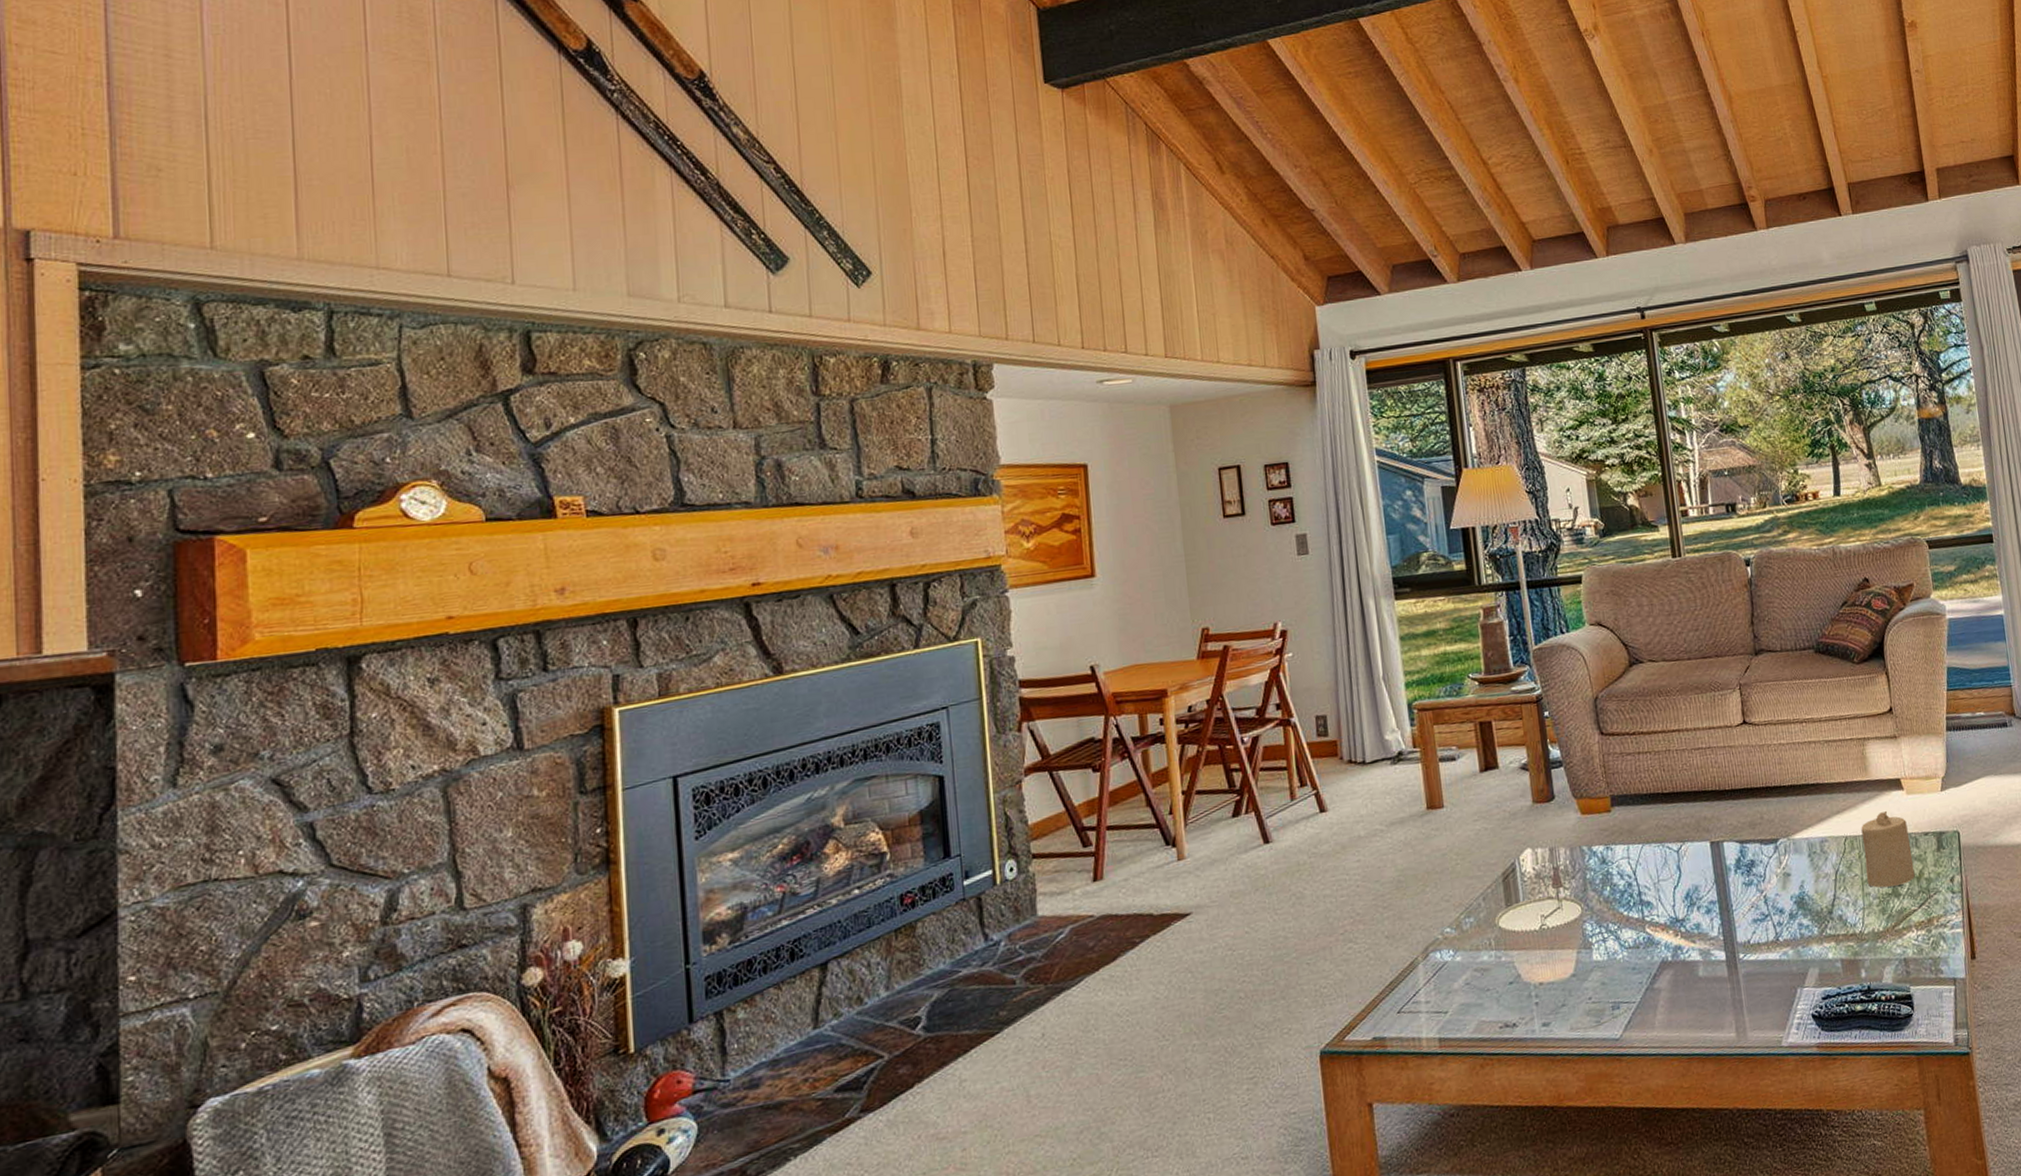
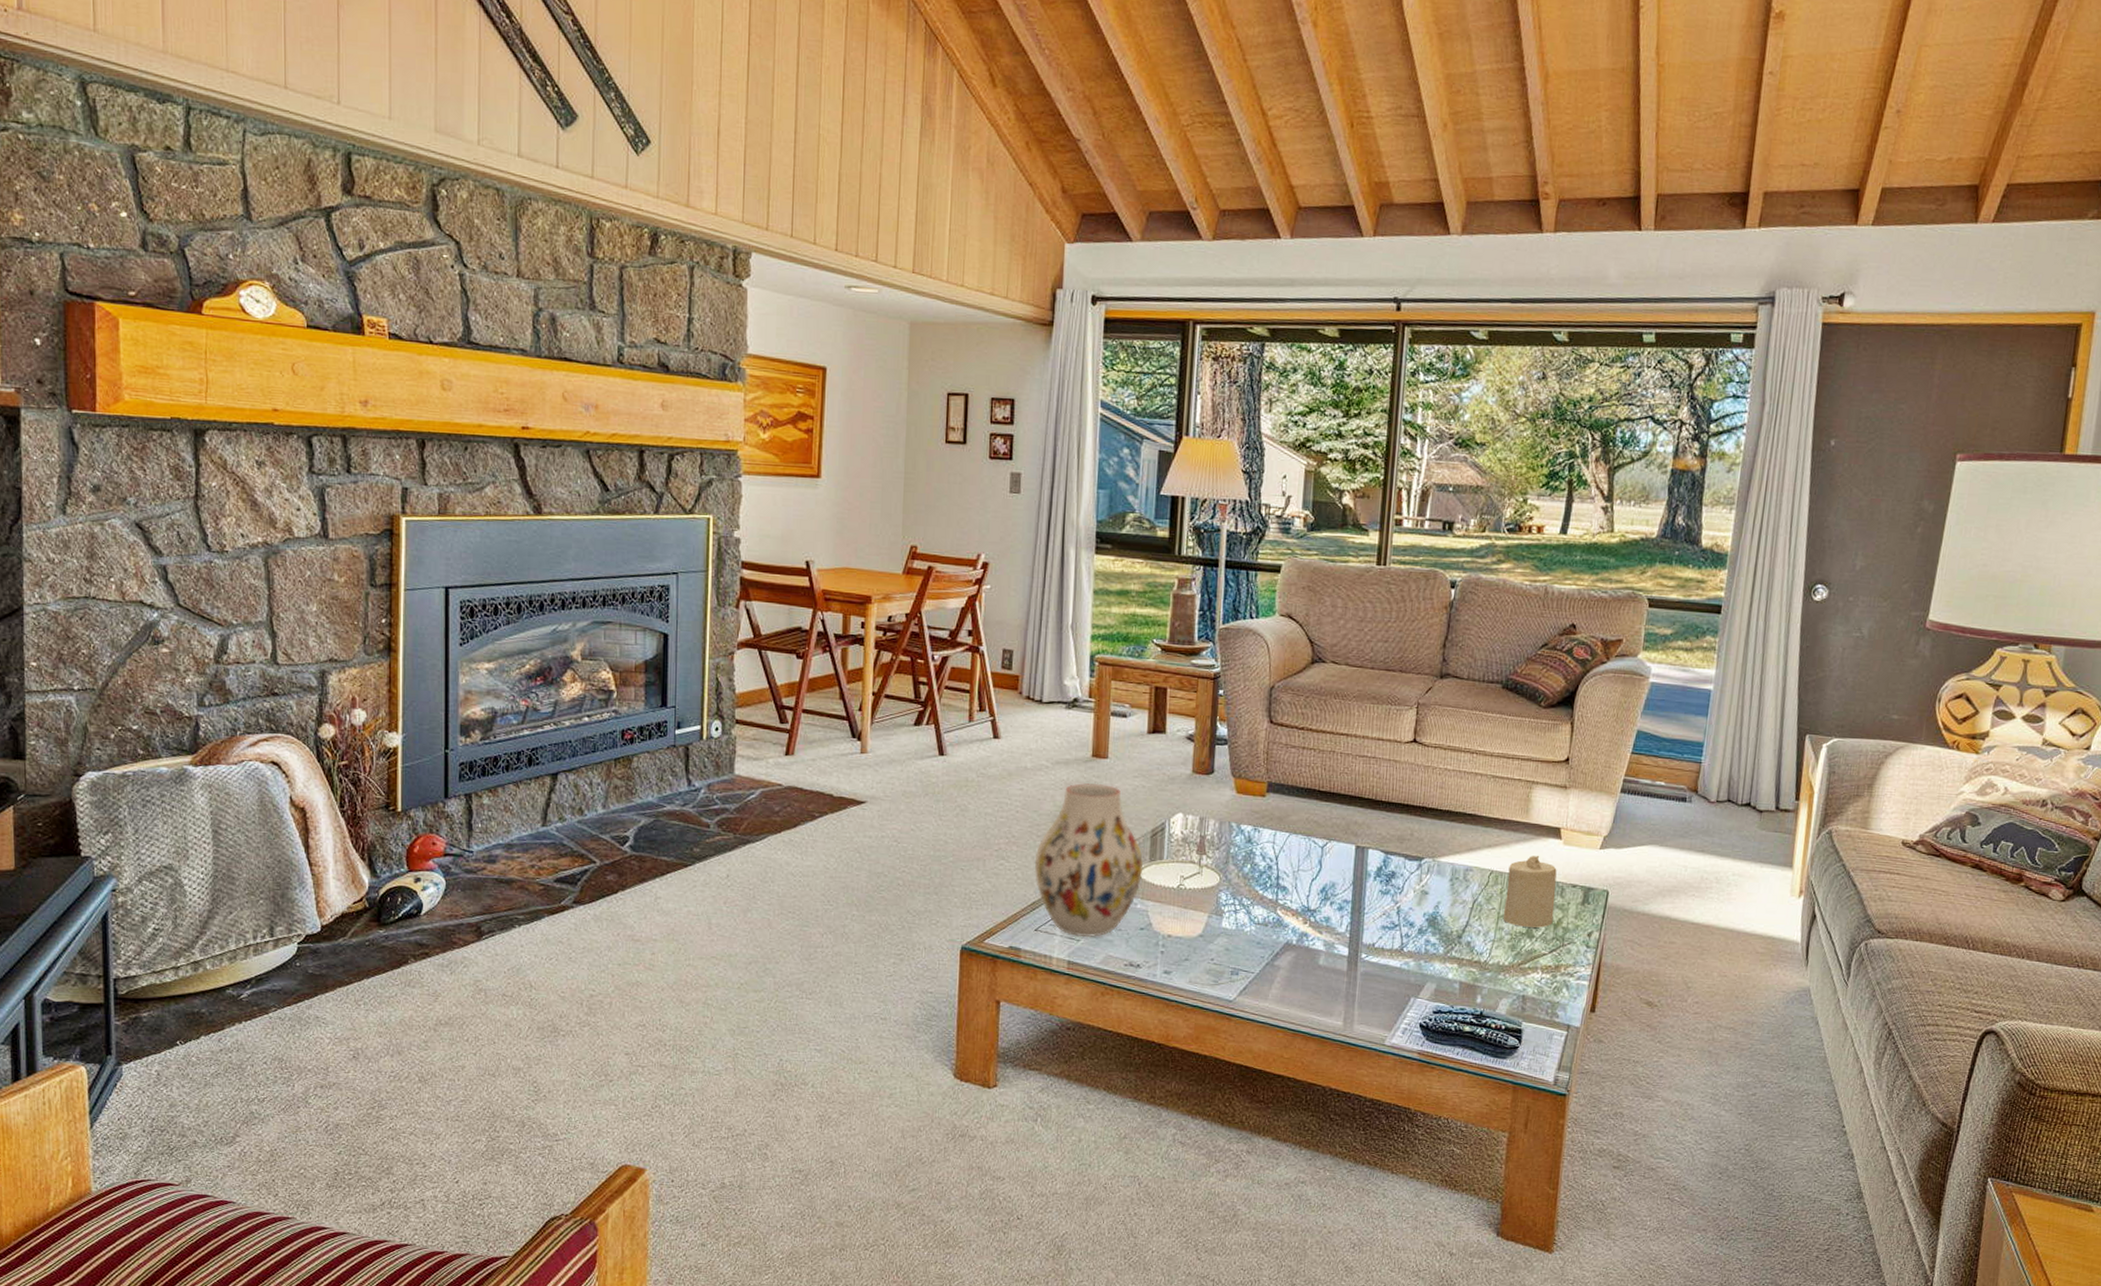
vase: none [1385,835,1502,1009] -> present [1034,783,1143,938]

